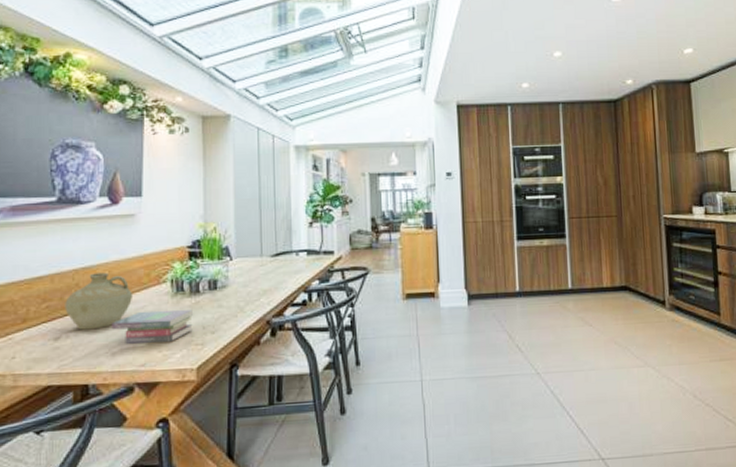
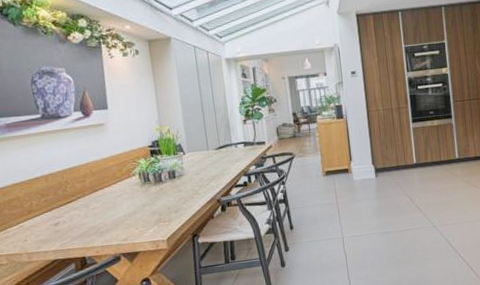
ceramic jug: present [65,272,134,330] -> none [59,171,111,217]
books: present [111,309,193,344] -> none [97,195,160,225]

